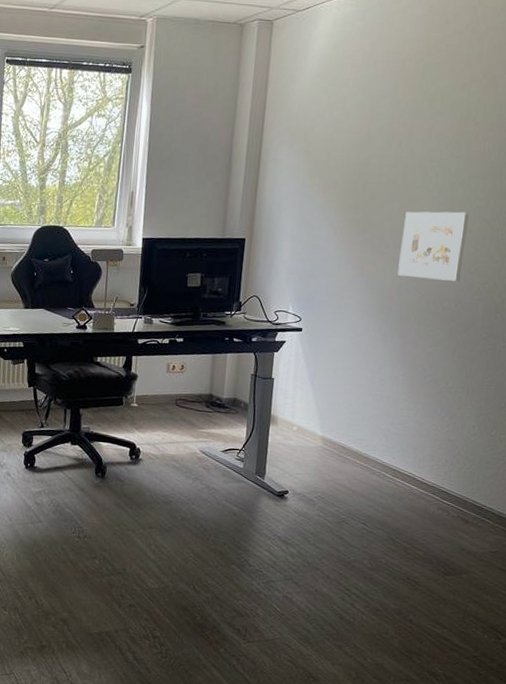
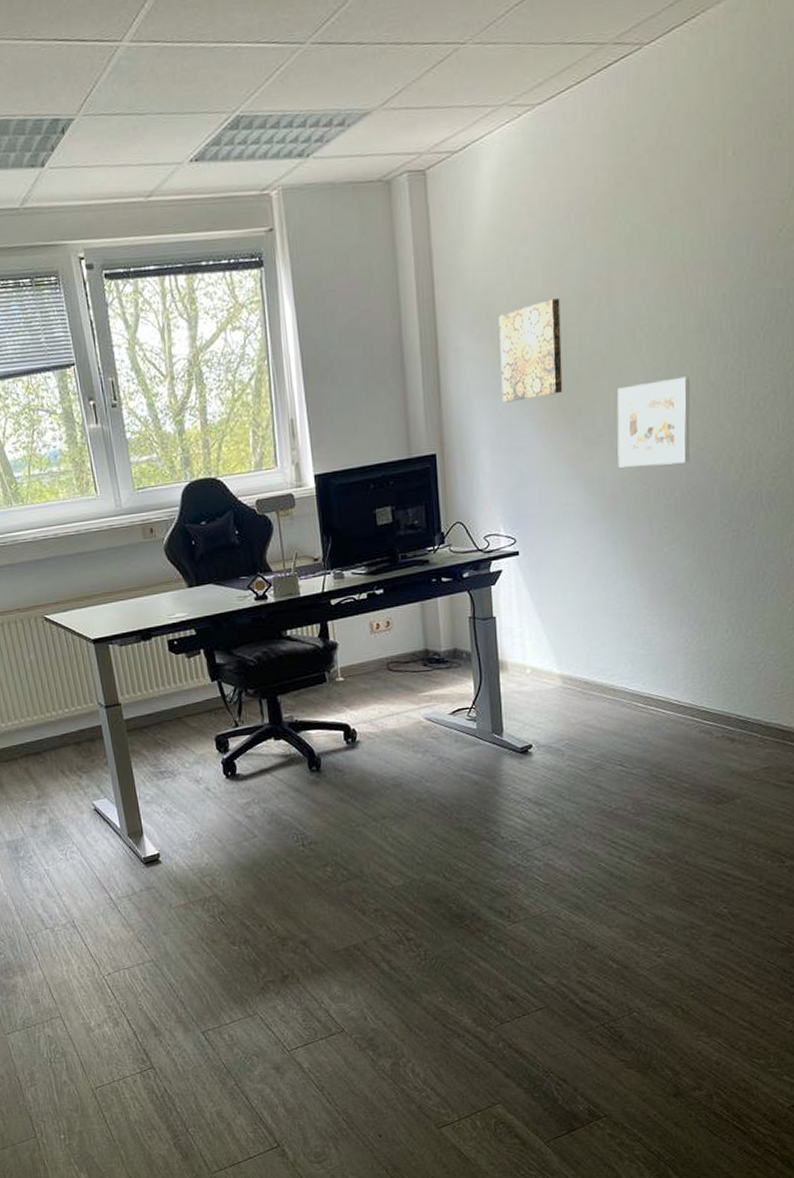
wall art: none [307,133,368,208] -> present [498,298,563,403]

